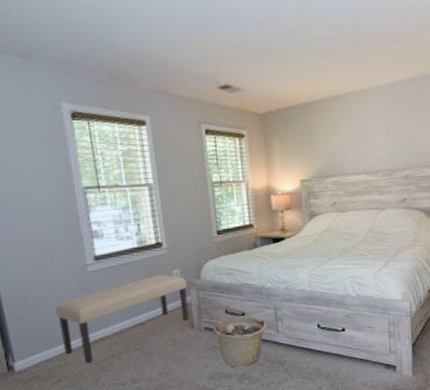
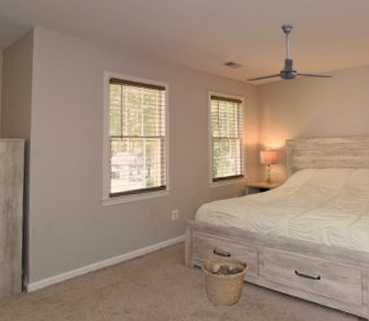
bench: present [55,274,190,364] -> none [70,213,183,290]
ceiling fan: none [248,30,355,109] -> present [247,24,333,81]

